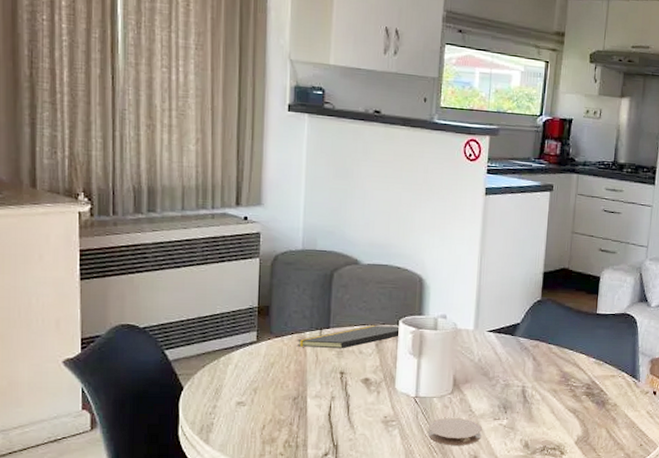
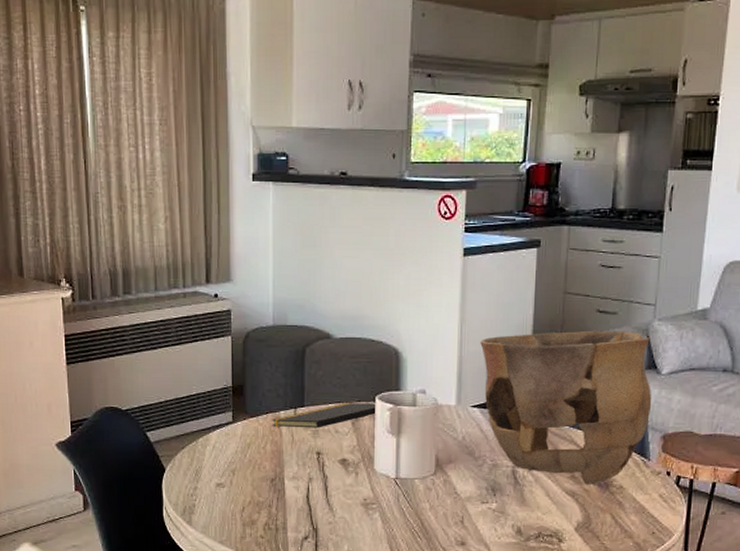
coaster: present [427,417,482,445] -> none [410,500,469,530]
bowl: none [497,266,643,403] -> present [480,330,652,485]

